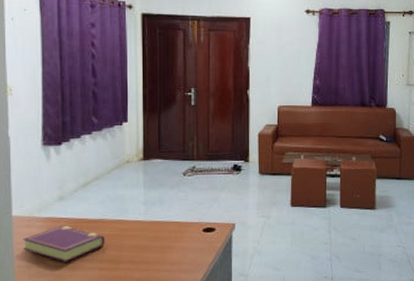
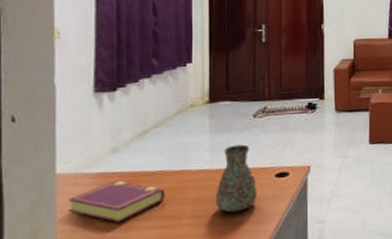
decorative vase: none [149,200,187,261] -> present [215,144,257,213]

